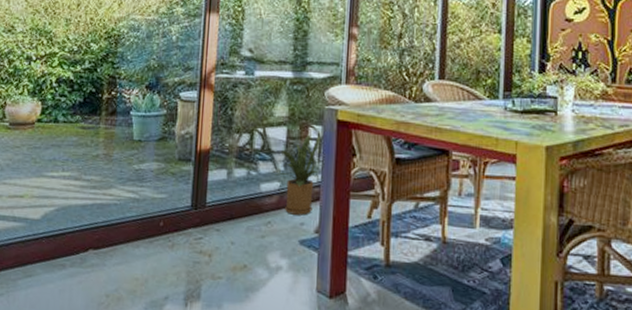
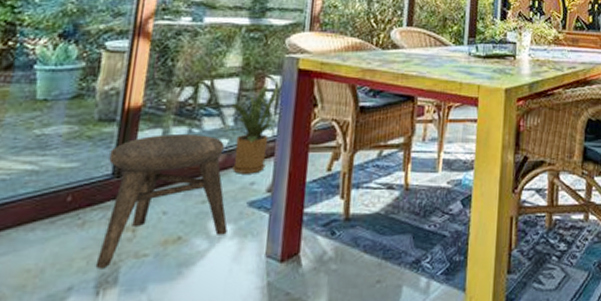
stool: none [183,174,283,285] -> present [95,133,228,269]

